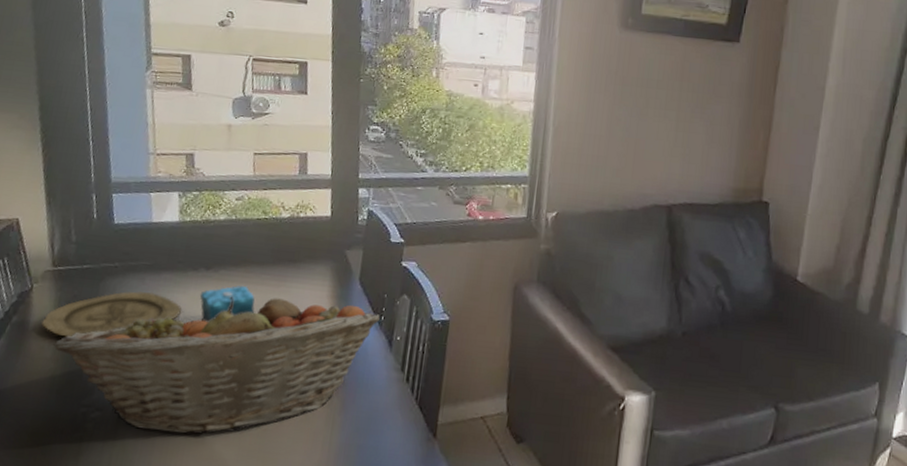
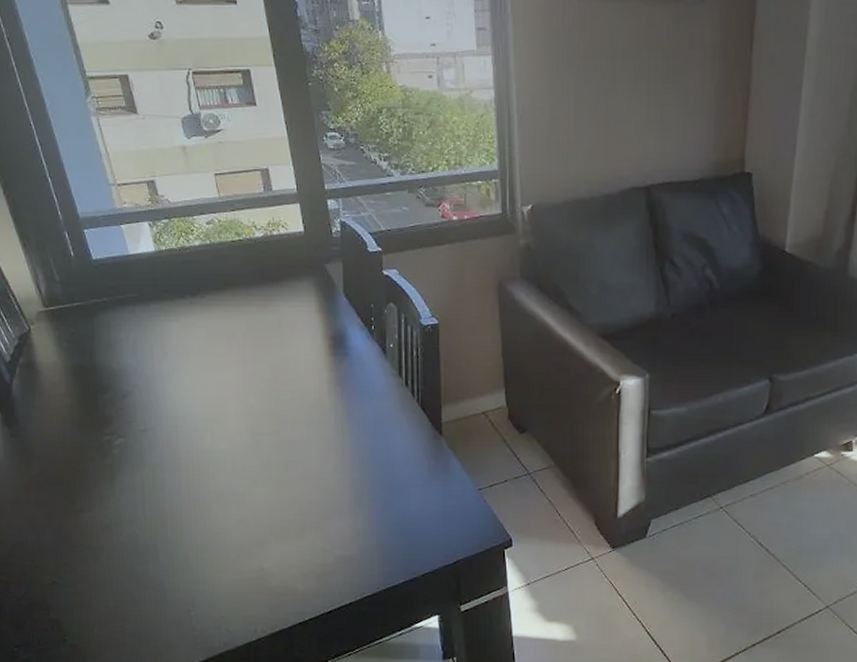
plate: present [41,291,182,338] -> none [48,324,178,373]
fruit basket: present [53,296,380,435] -> none [64,317,370,452]
candle: present [199,286,256,322] -> none [191,309,248,347]

